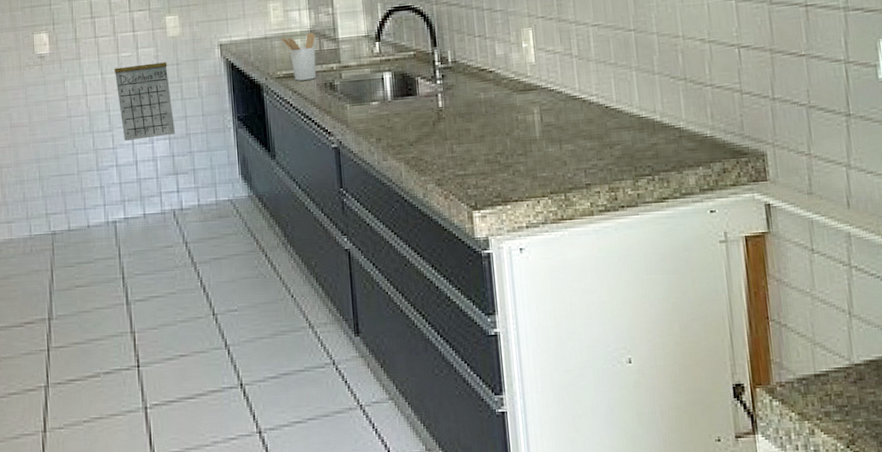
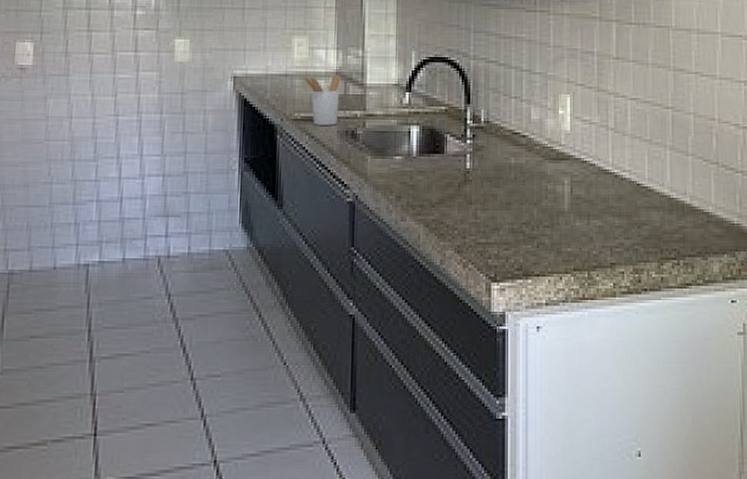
calendar: present [114,50,175,142] -> none [108,73,171,174]

